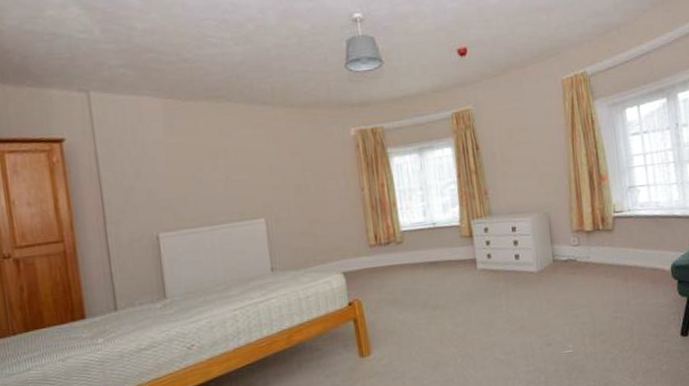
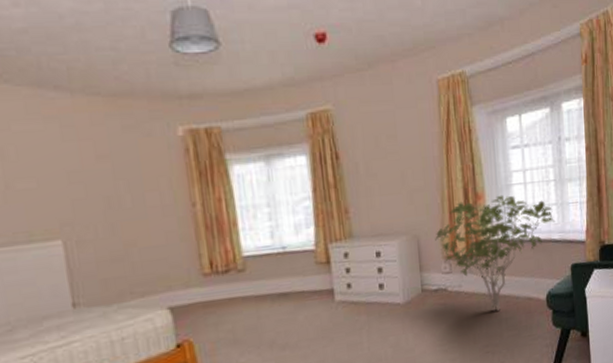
shrub: none [564,176,677,281] -> present [435,194,556,312]

